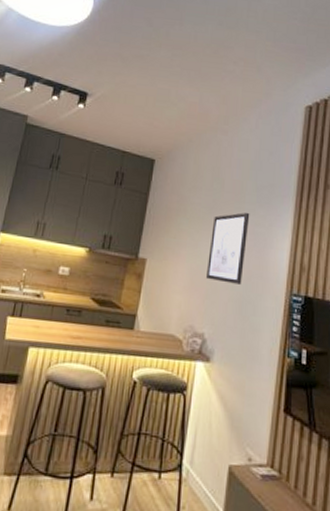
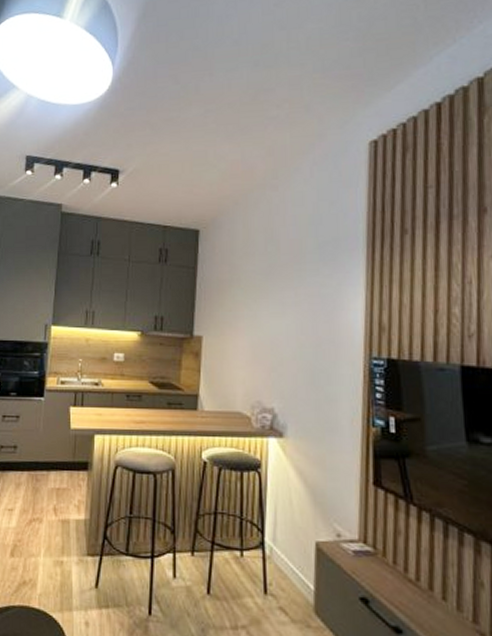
wall art: present [205,212,250,285] -> none [269,273,313,353]

